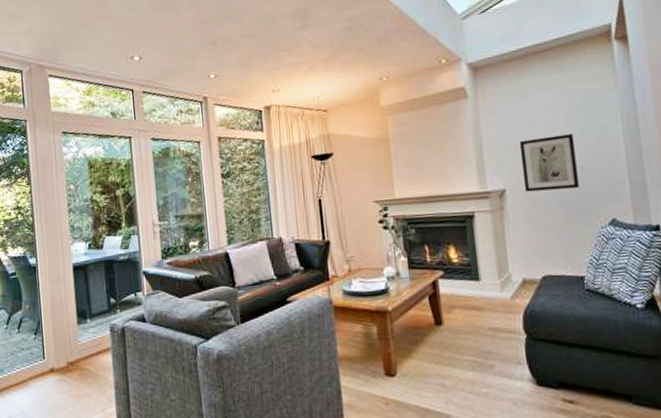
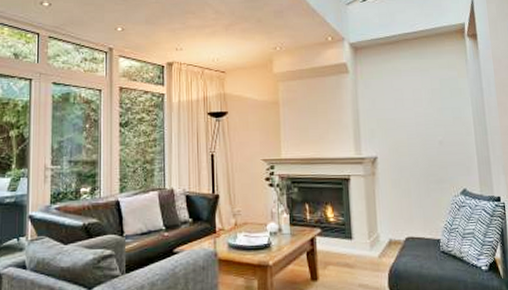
wall art: present [519,134,579,192] -> none [389,112,437,161]

